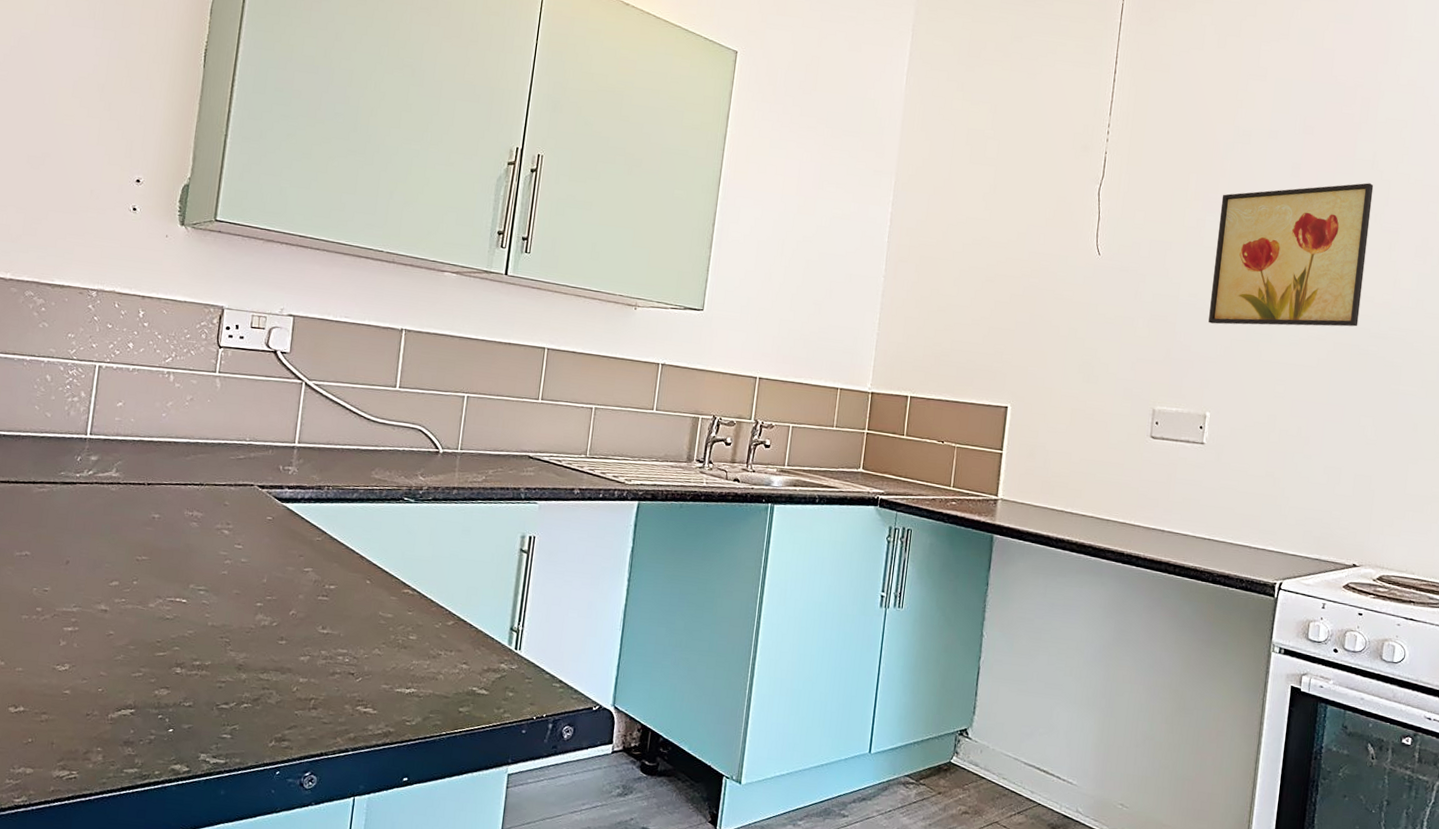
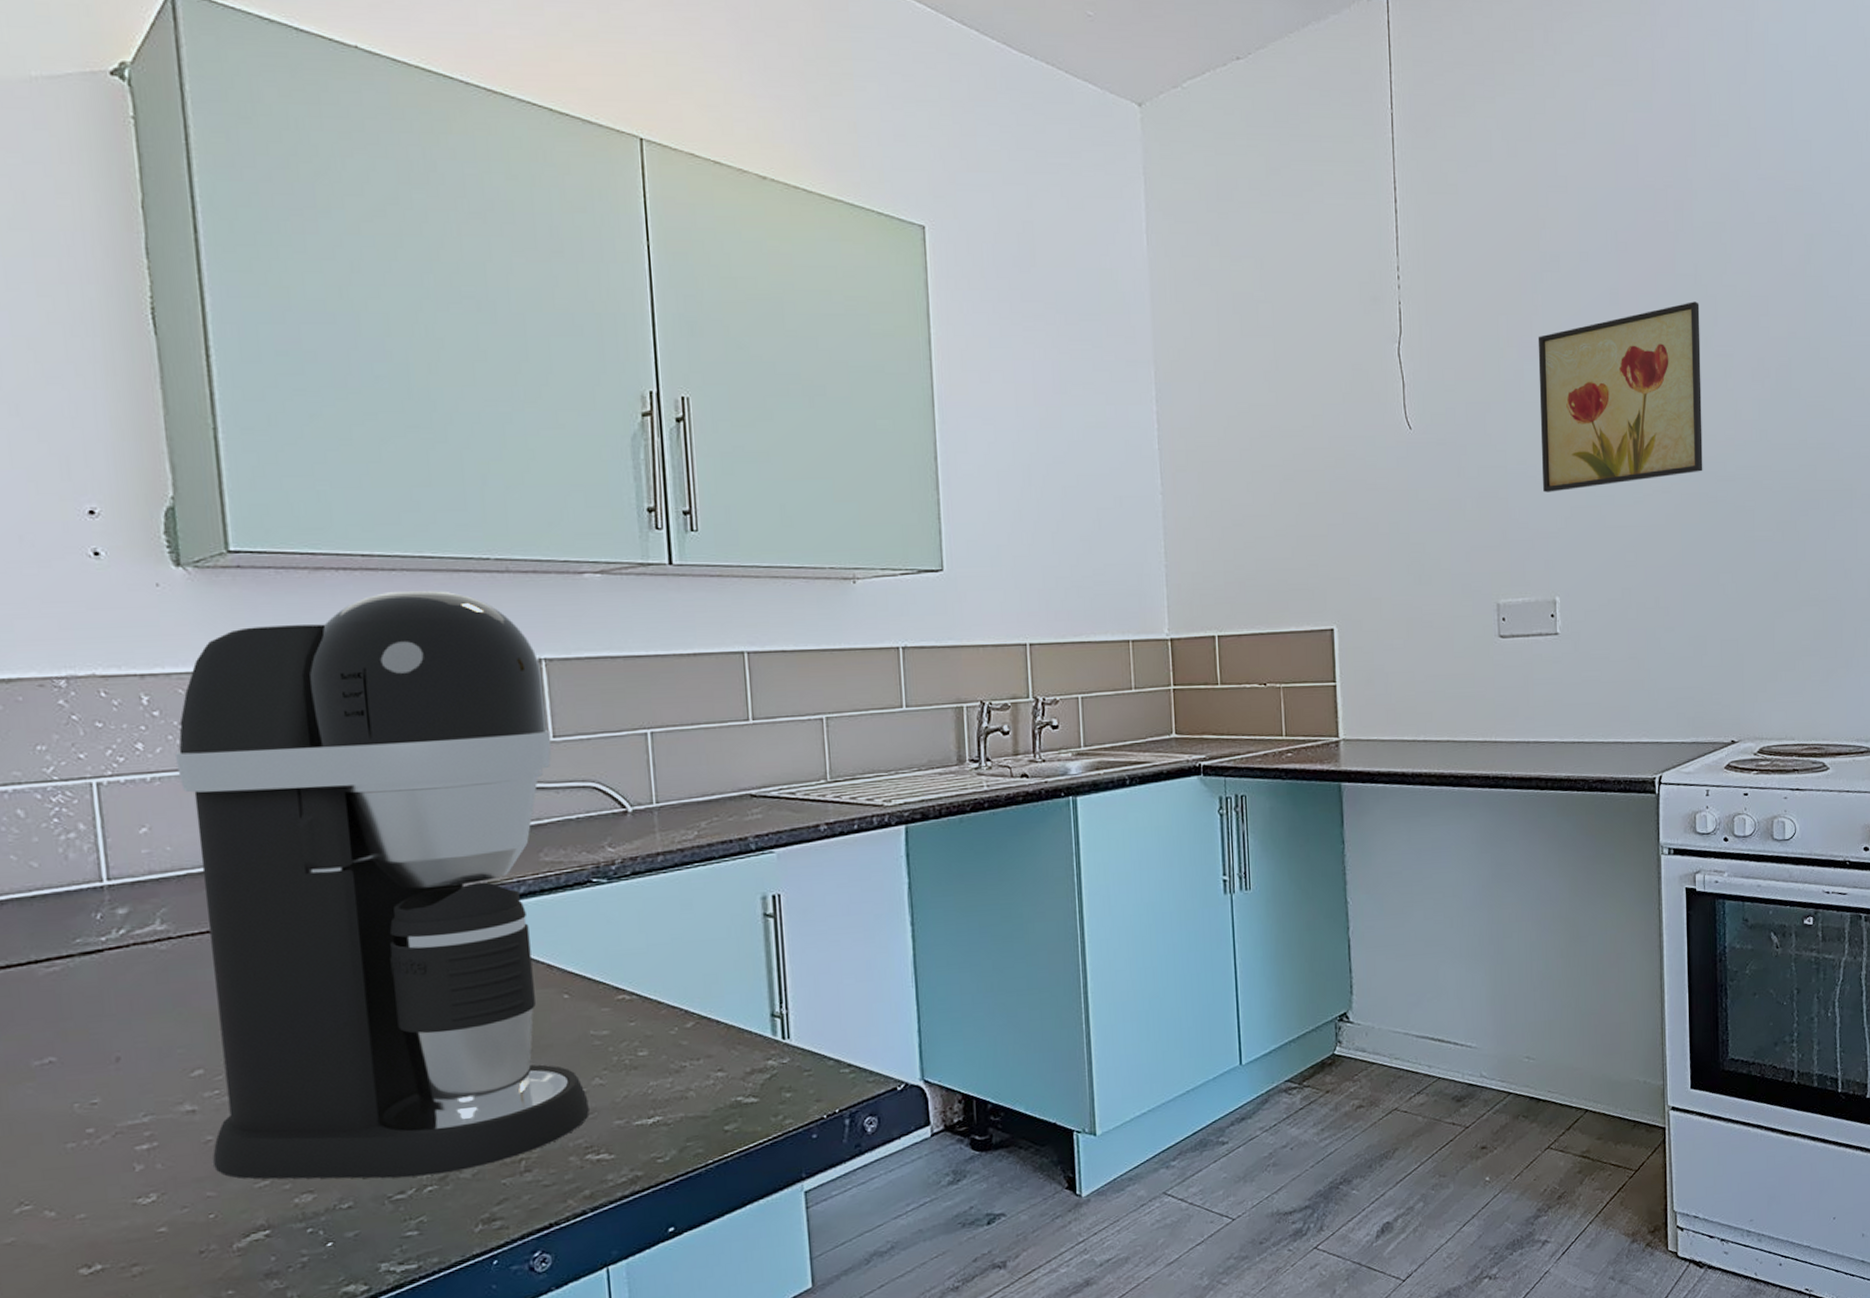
coffee maker: none [109,264,401,697] -> present [176,590,589,1180]

